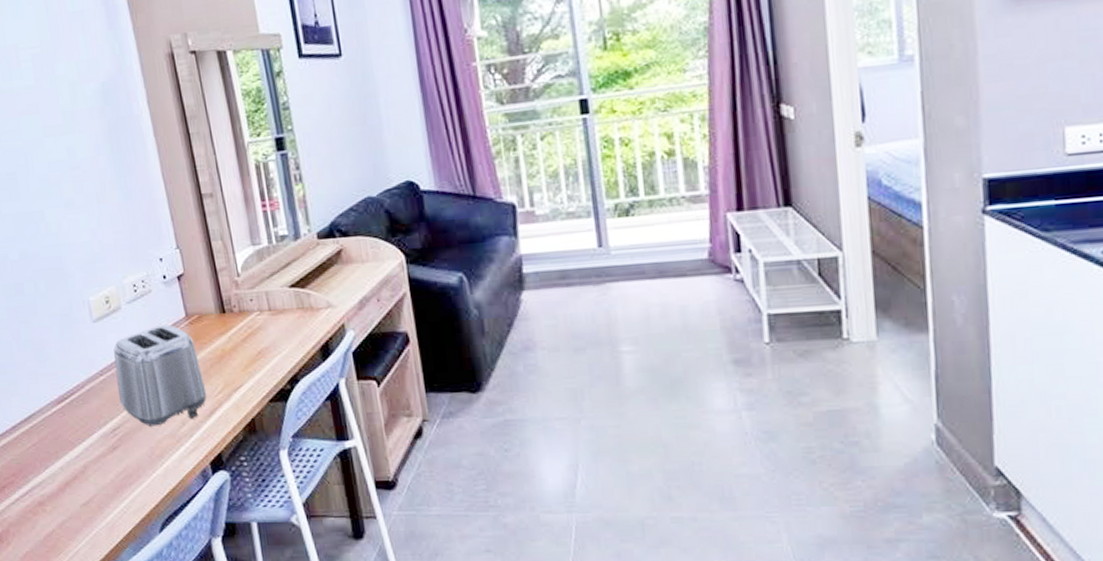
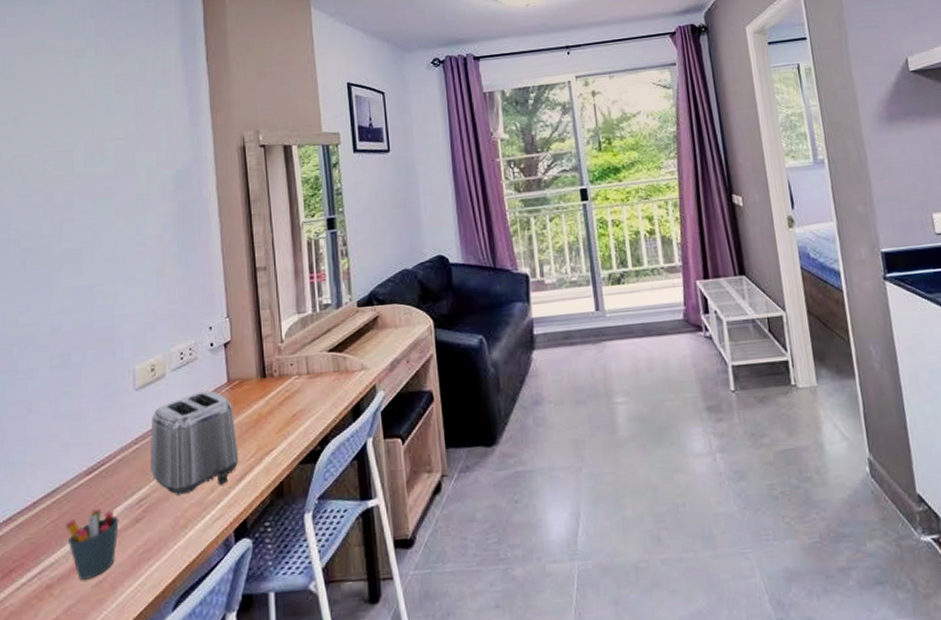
pen holder: none [47,436,98,499] -> present [66,509,119,580]

